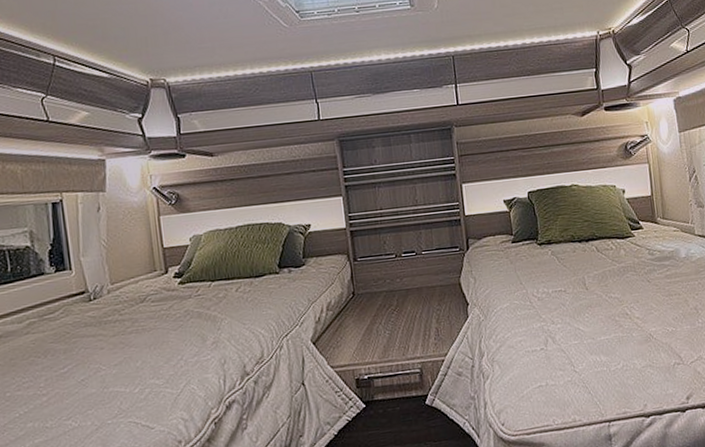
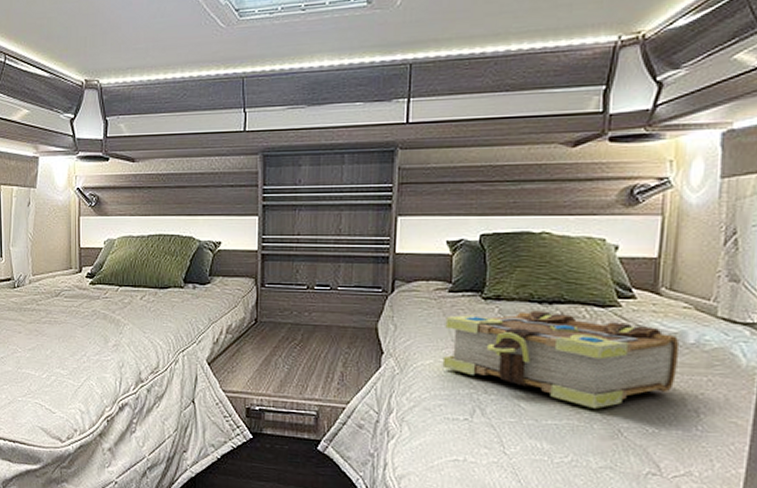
book: none [513,247,679,321] -> present [442,310,680,409]

